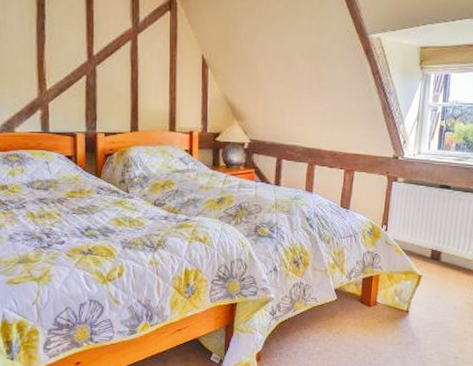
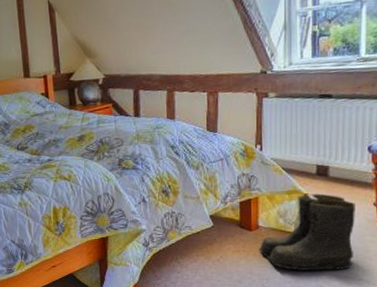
boots: none [374,276,460,348] -> present [258,193,355,271]

